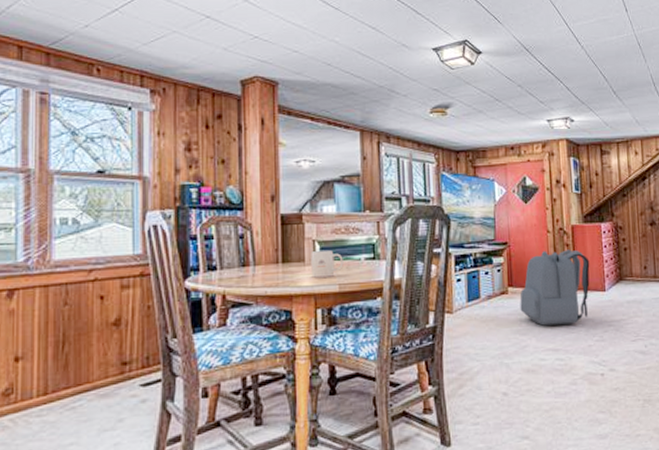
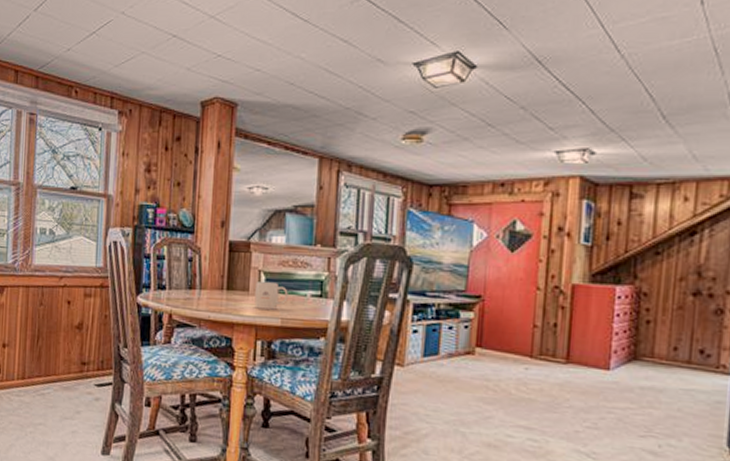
backpack: present [520,249,590,326] -> none [488,311,592,402]

